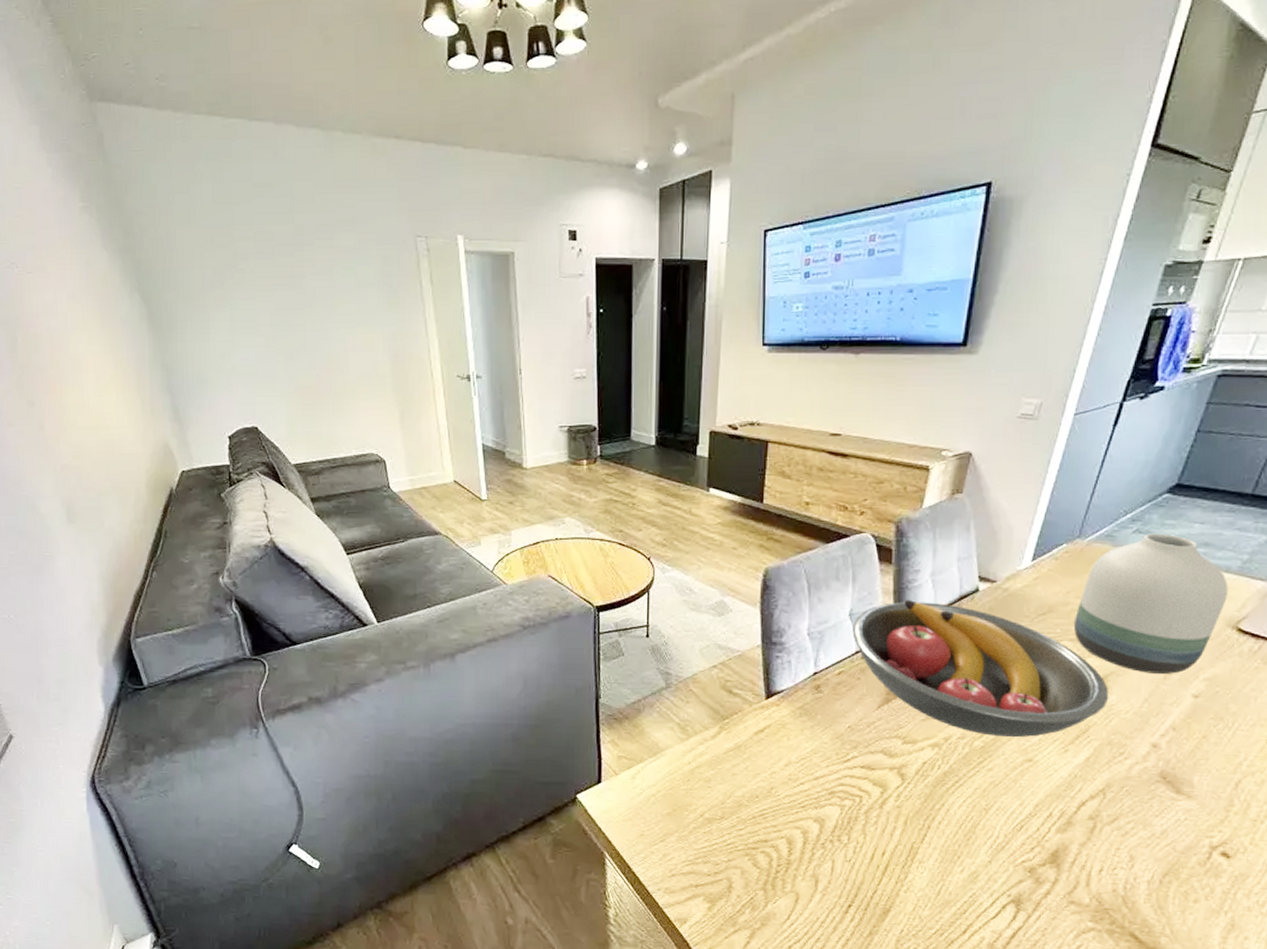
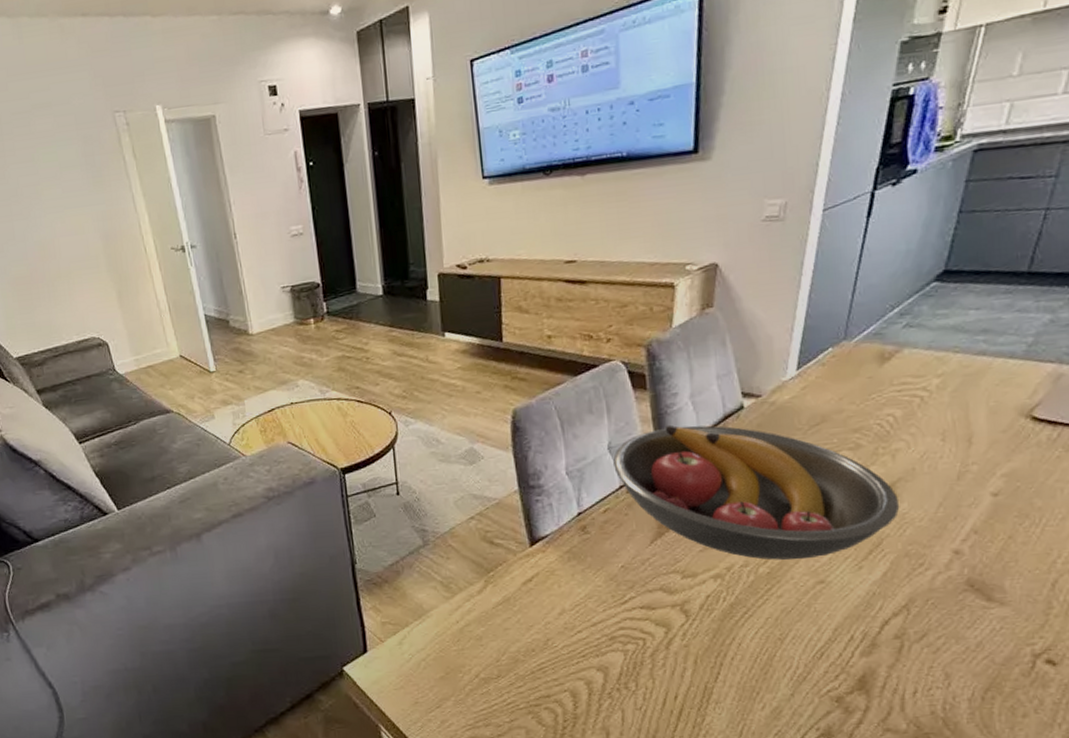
vase: present [1073,533,1228,674] -> none [850,324,1016,476]

